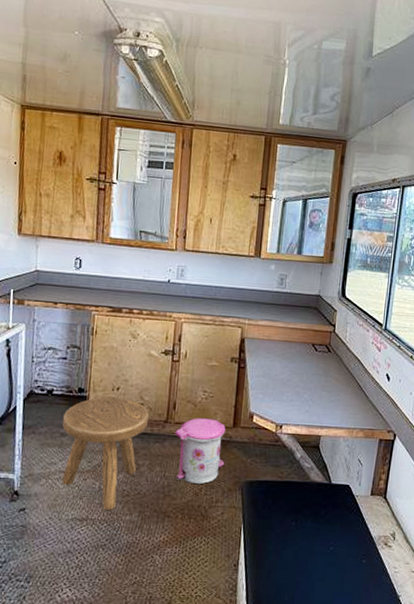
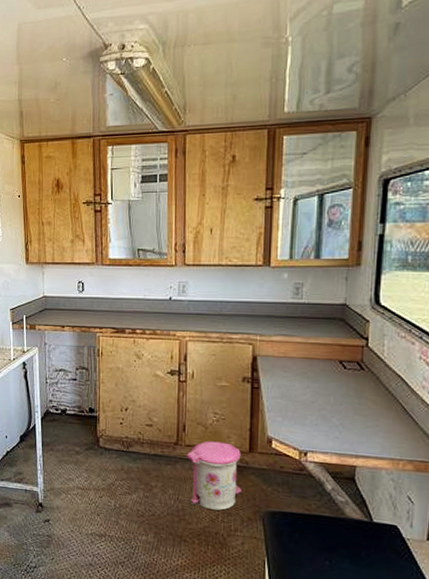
stool: present [61,397,150,510] -> none [77,417,159,529]

